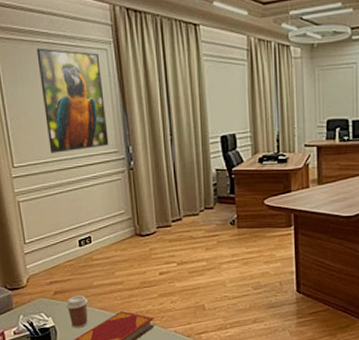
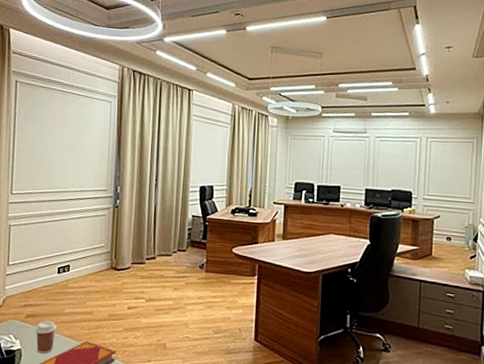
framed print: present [36,48,109,153] -> none [46,94,104,186]

